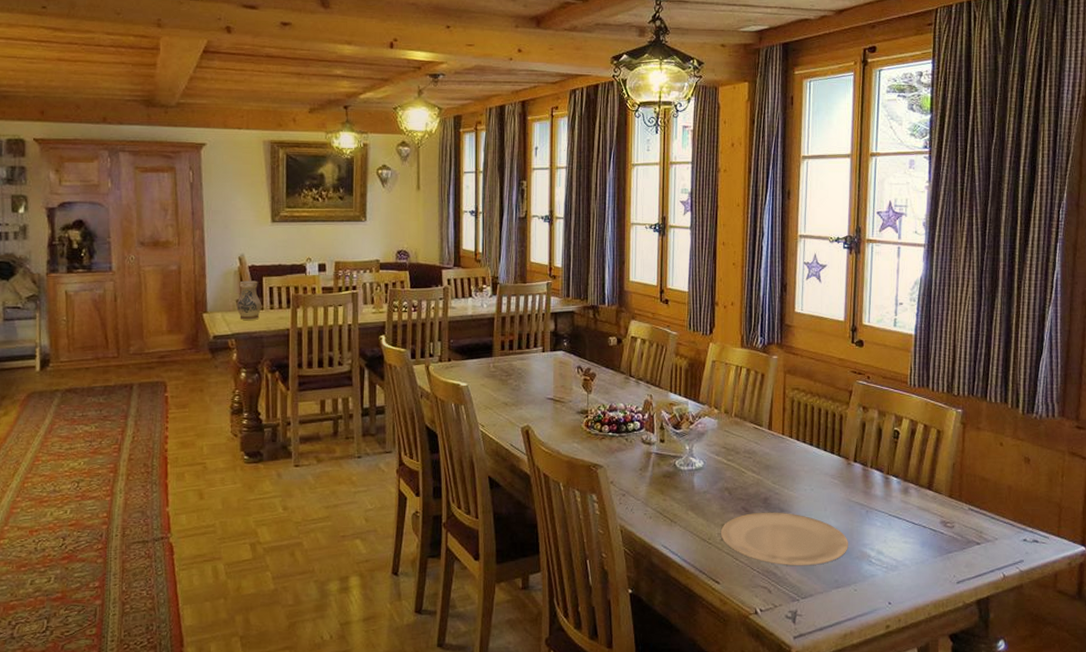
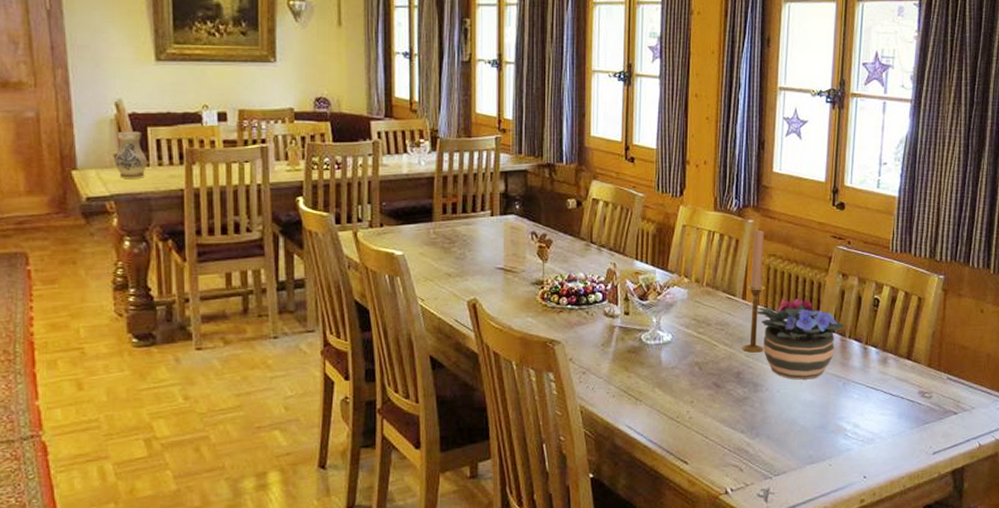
plate: present [721,512,848,566] -> none [690,386,824,443]
candlestick: none [769,364,790,480] -> present [742,228,765,353]
potted flower: none [781,429,866,507] -> present [756,298,844,380]

